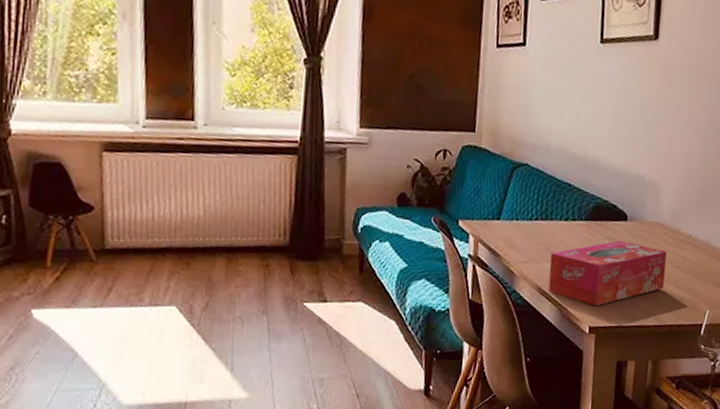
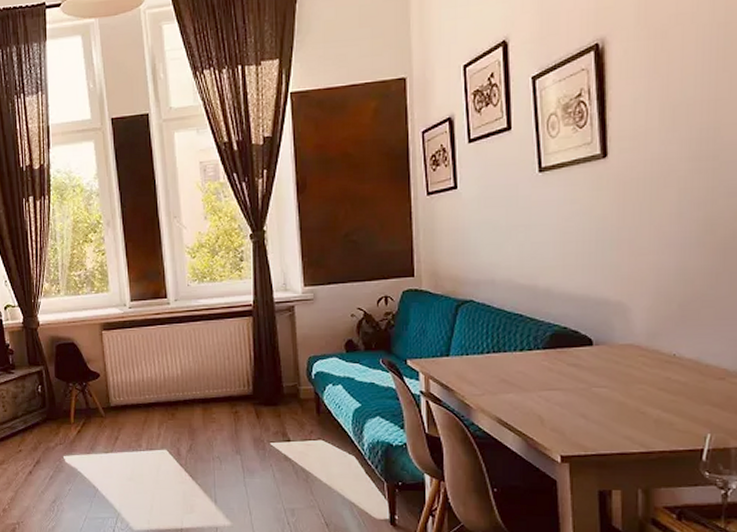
tissue box: present [548,240,667,306] -> none [508,366,648,434]

